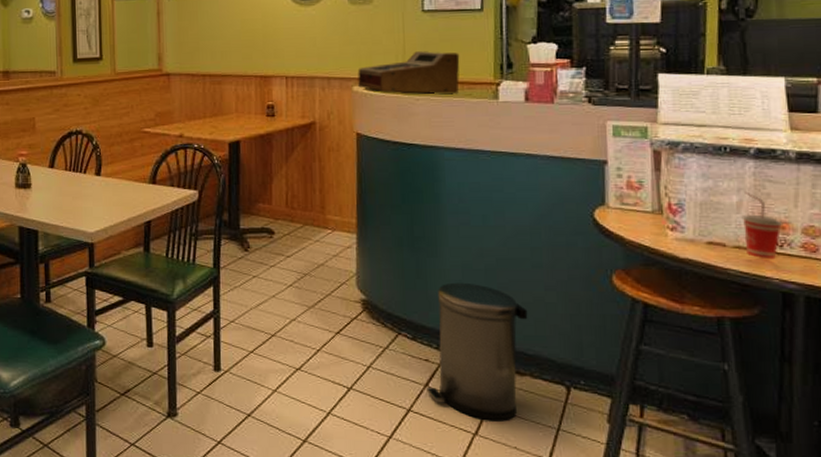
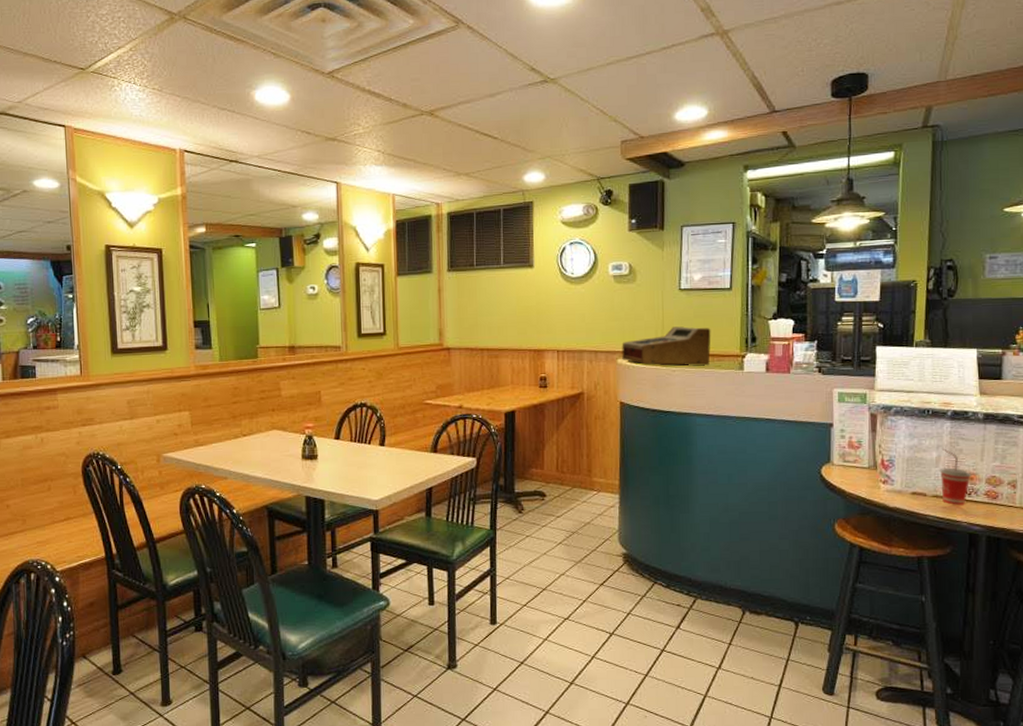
pedal bin: present [425,282,528,422] -> none [677,535,765,656]

